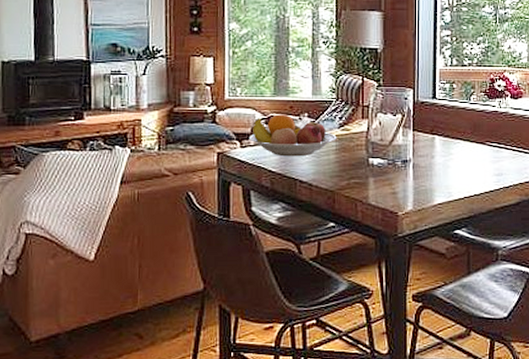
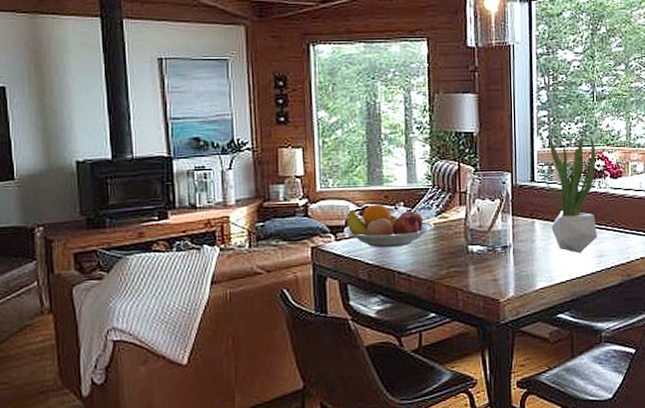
potted plant: none [445,56,500,171] -> present [543,135,599,254]

